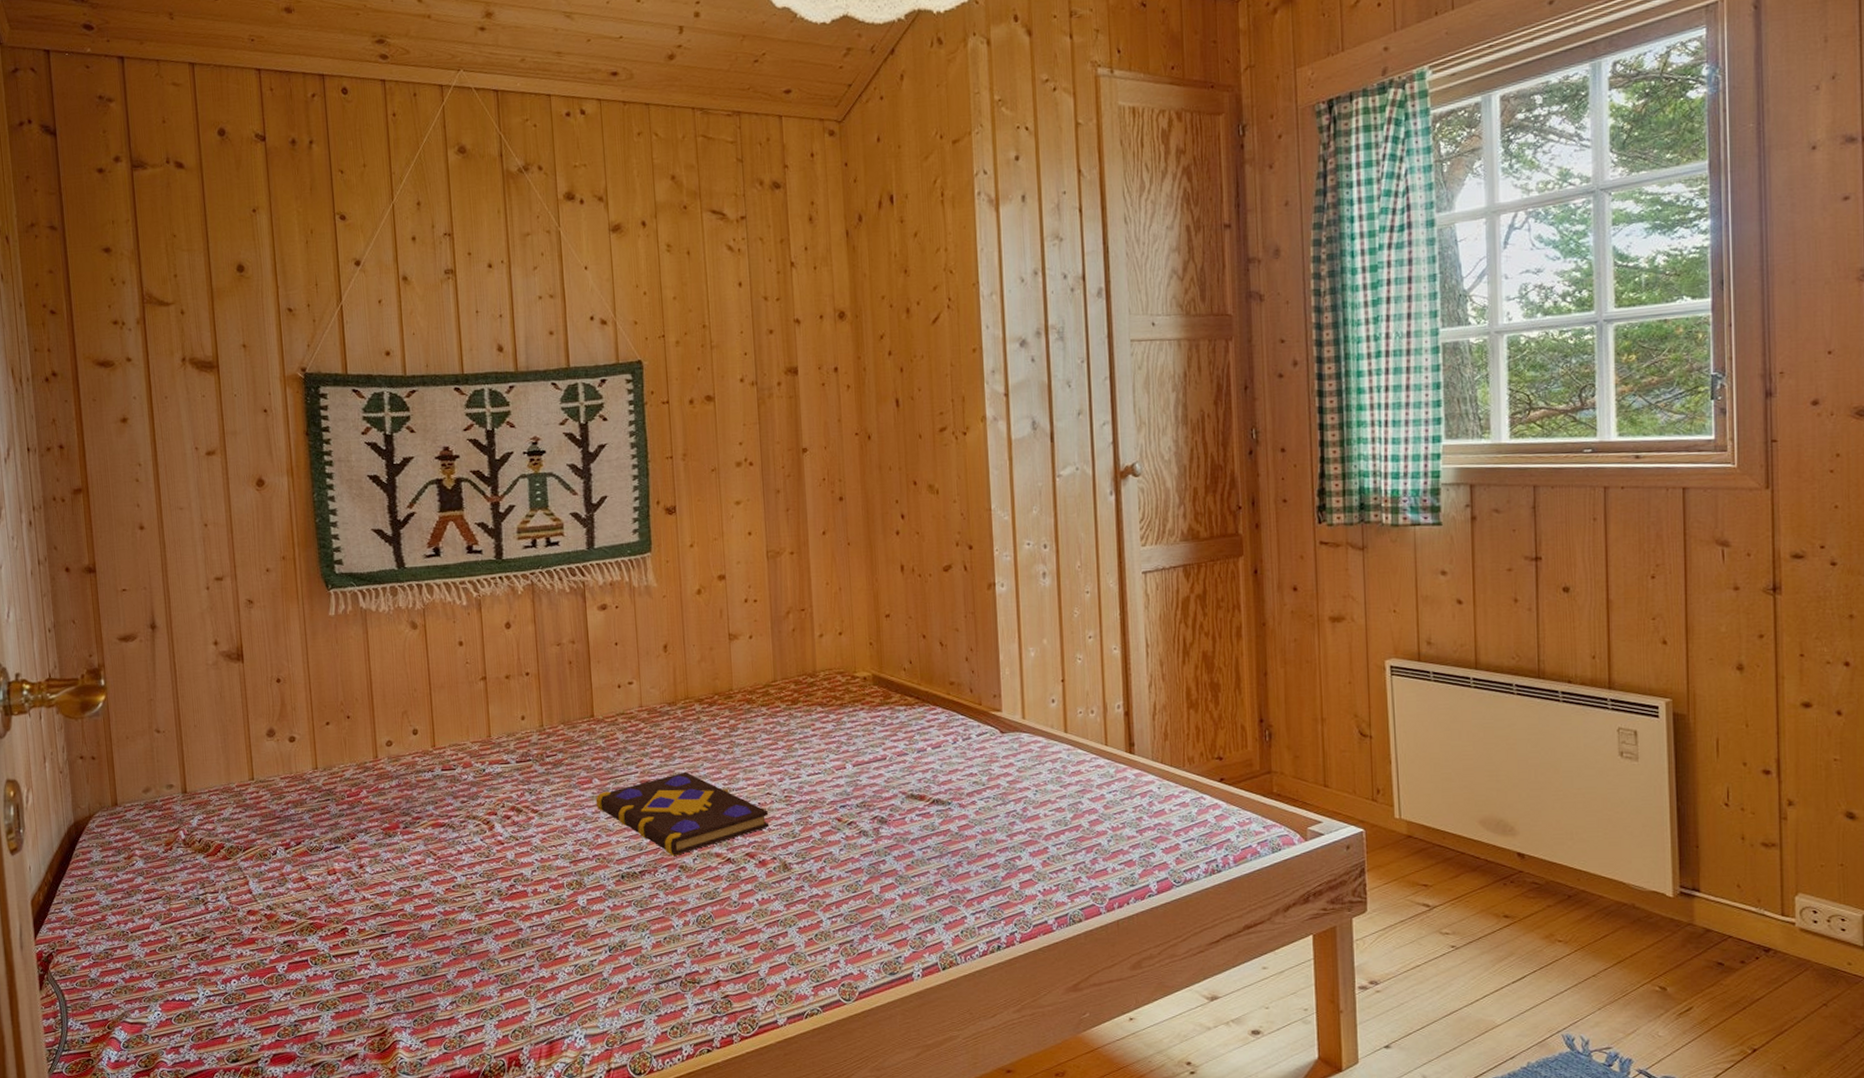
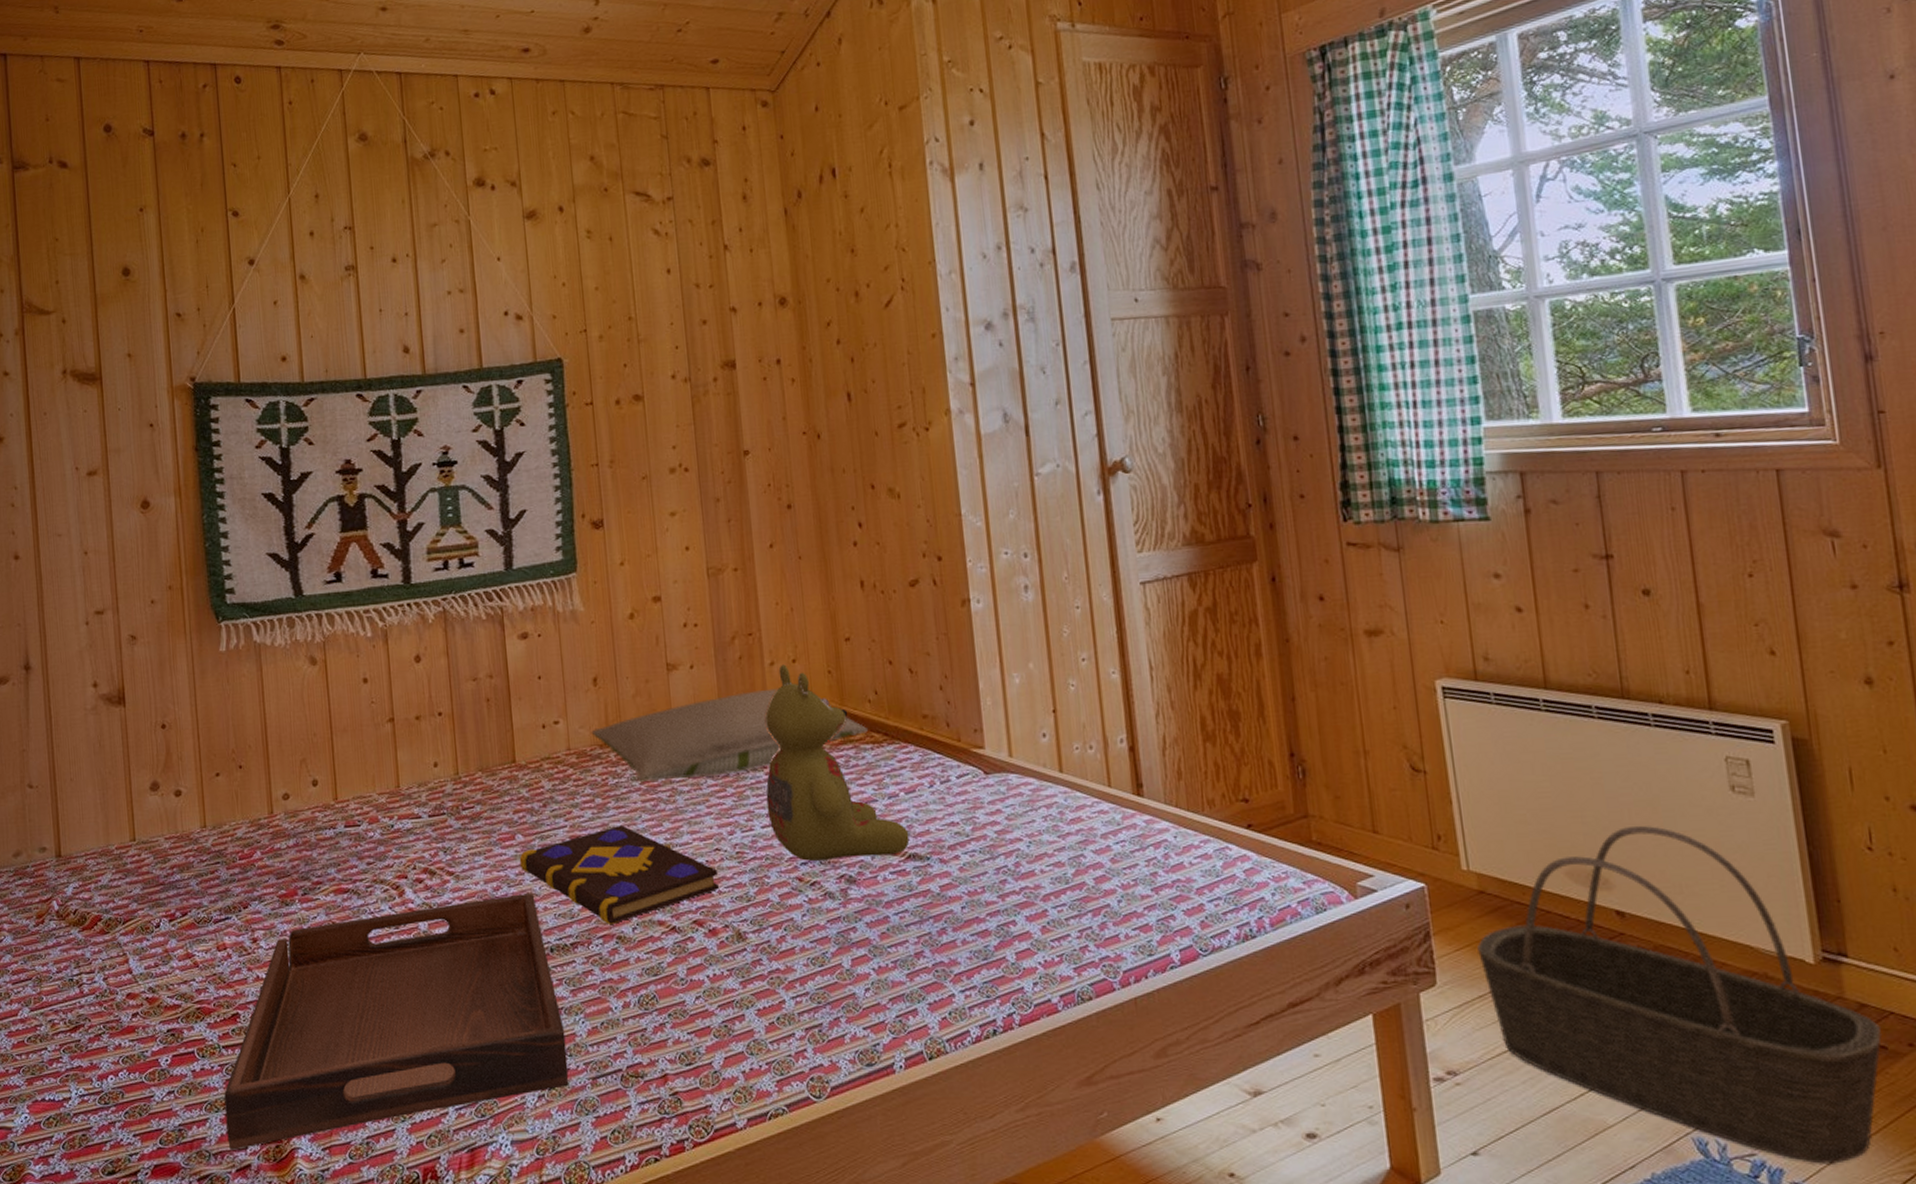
serving tray: none [334,829,635,1042] -> present [224,893,569,1150]
pillow: none [661,657,902,736] -> present [591,688,868,783]
stuffed bear: none [812,636,934,804] -> present [764,664,910,861]
basket: none [1403,783,1720,1056] -> present [1477,825,1882,1164]

